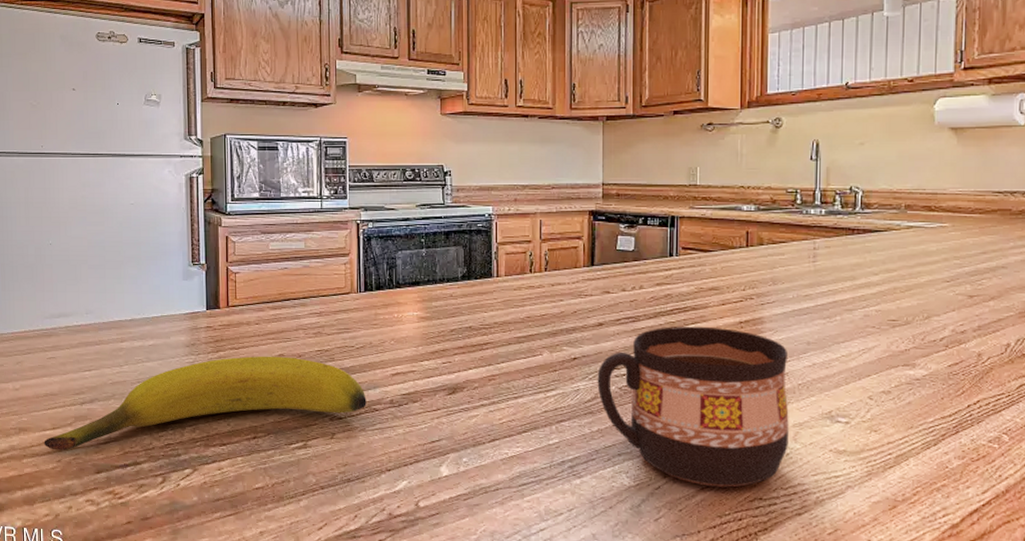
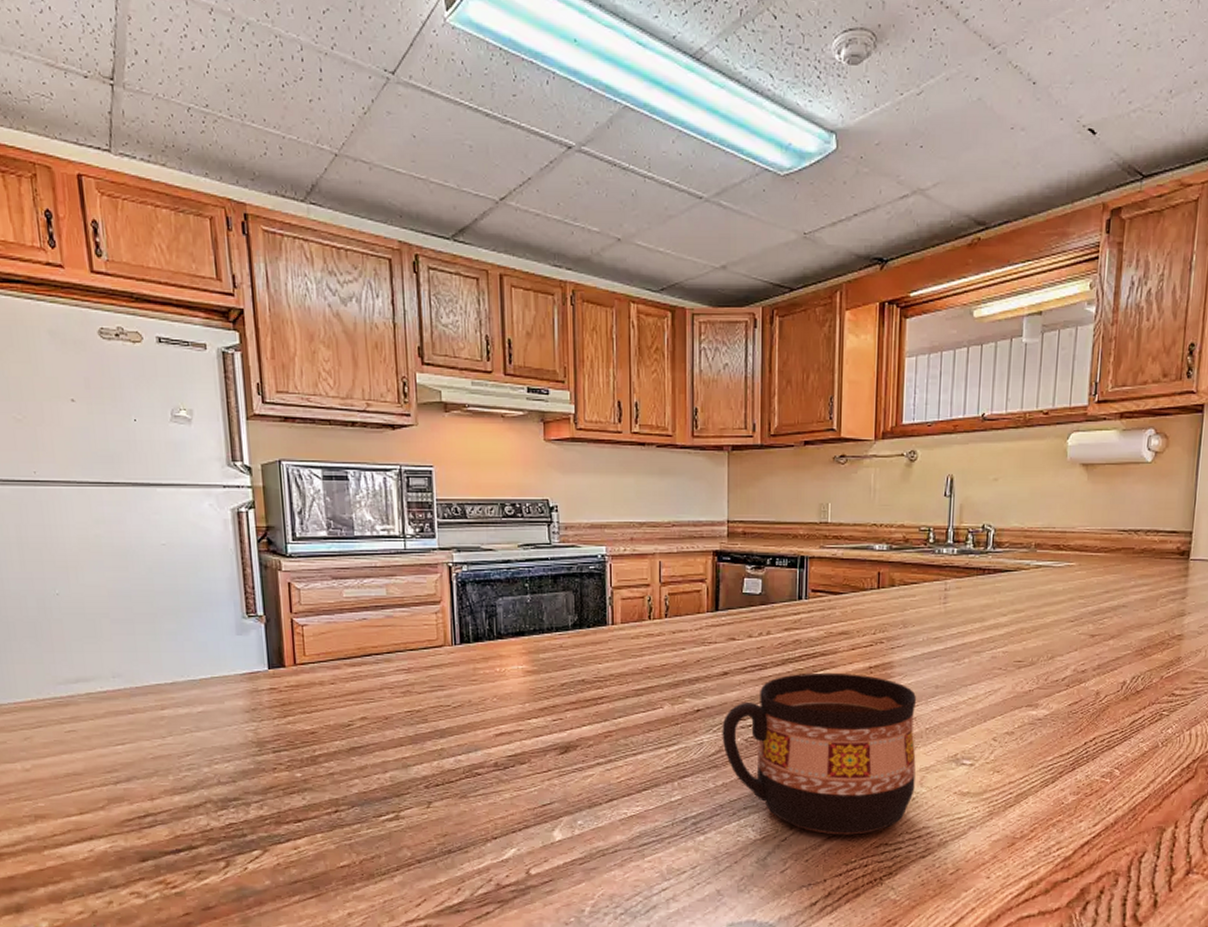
banana: present [44,356,367,451] -> none [69,719,467,839]

